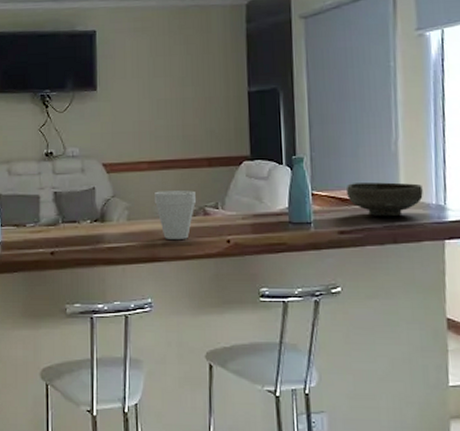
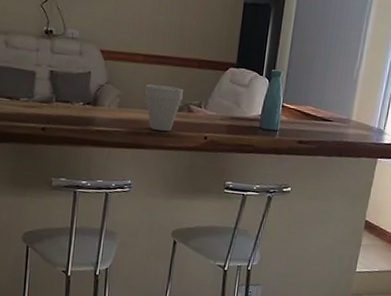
bowl: present [347,182,423,217] -> none [310,101,371,134]

